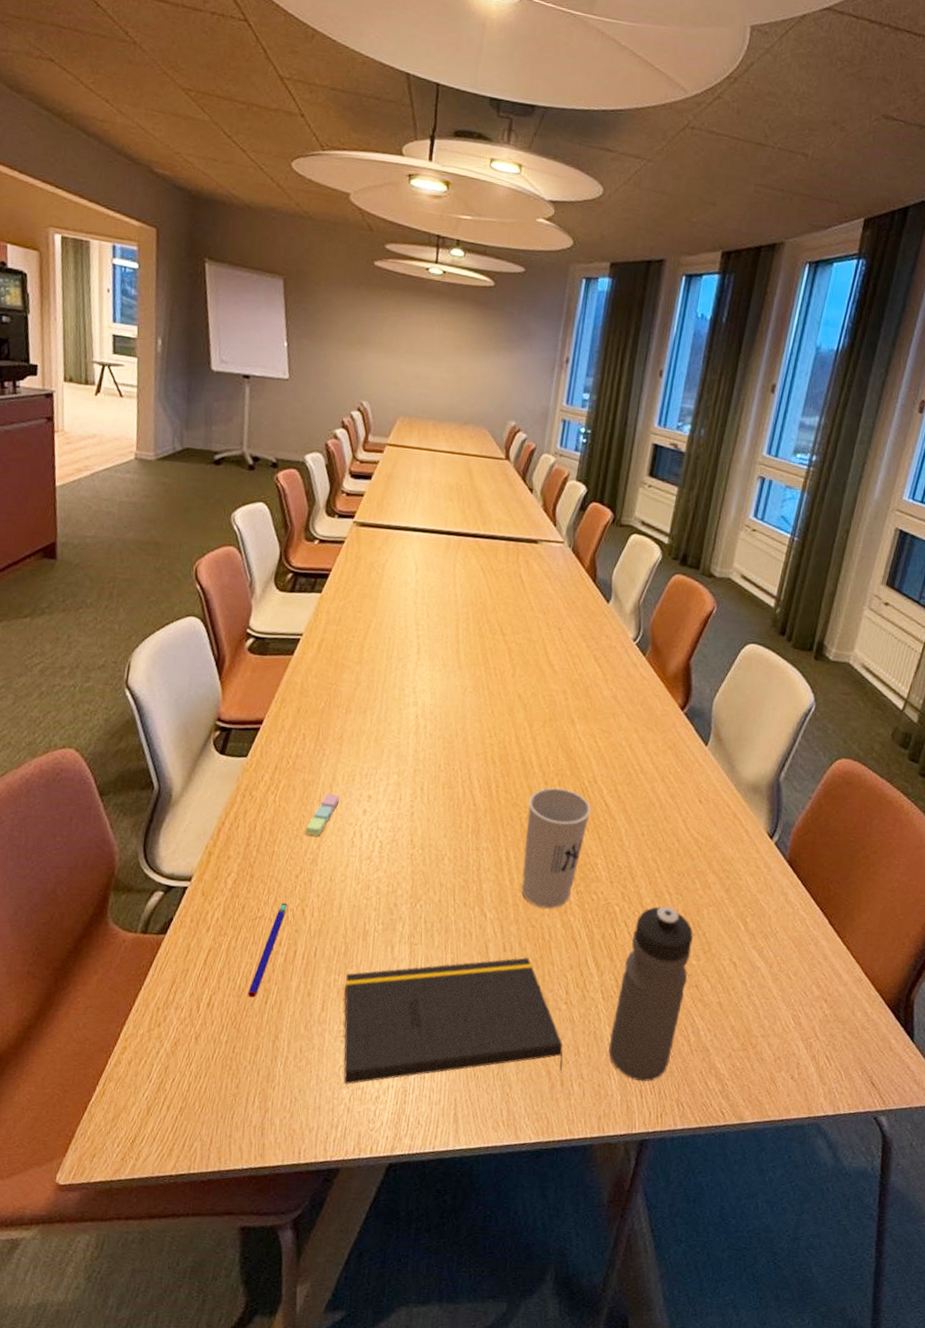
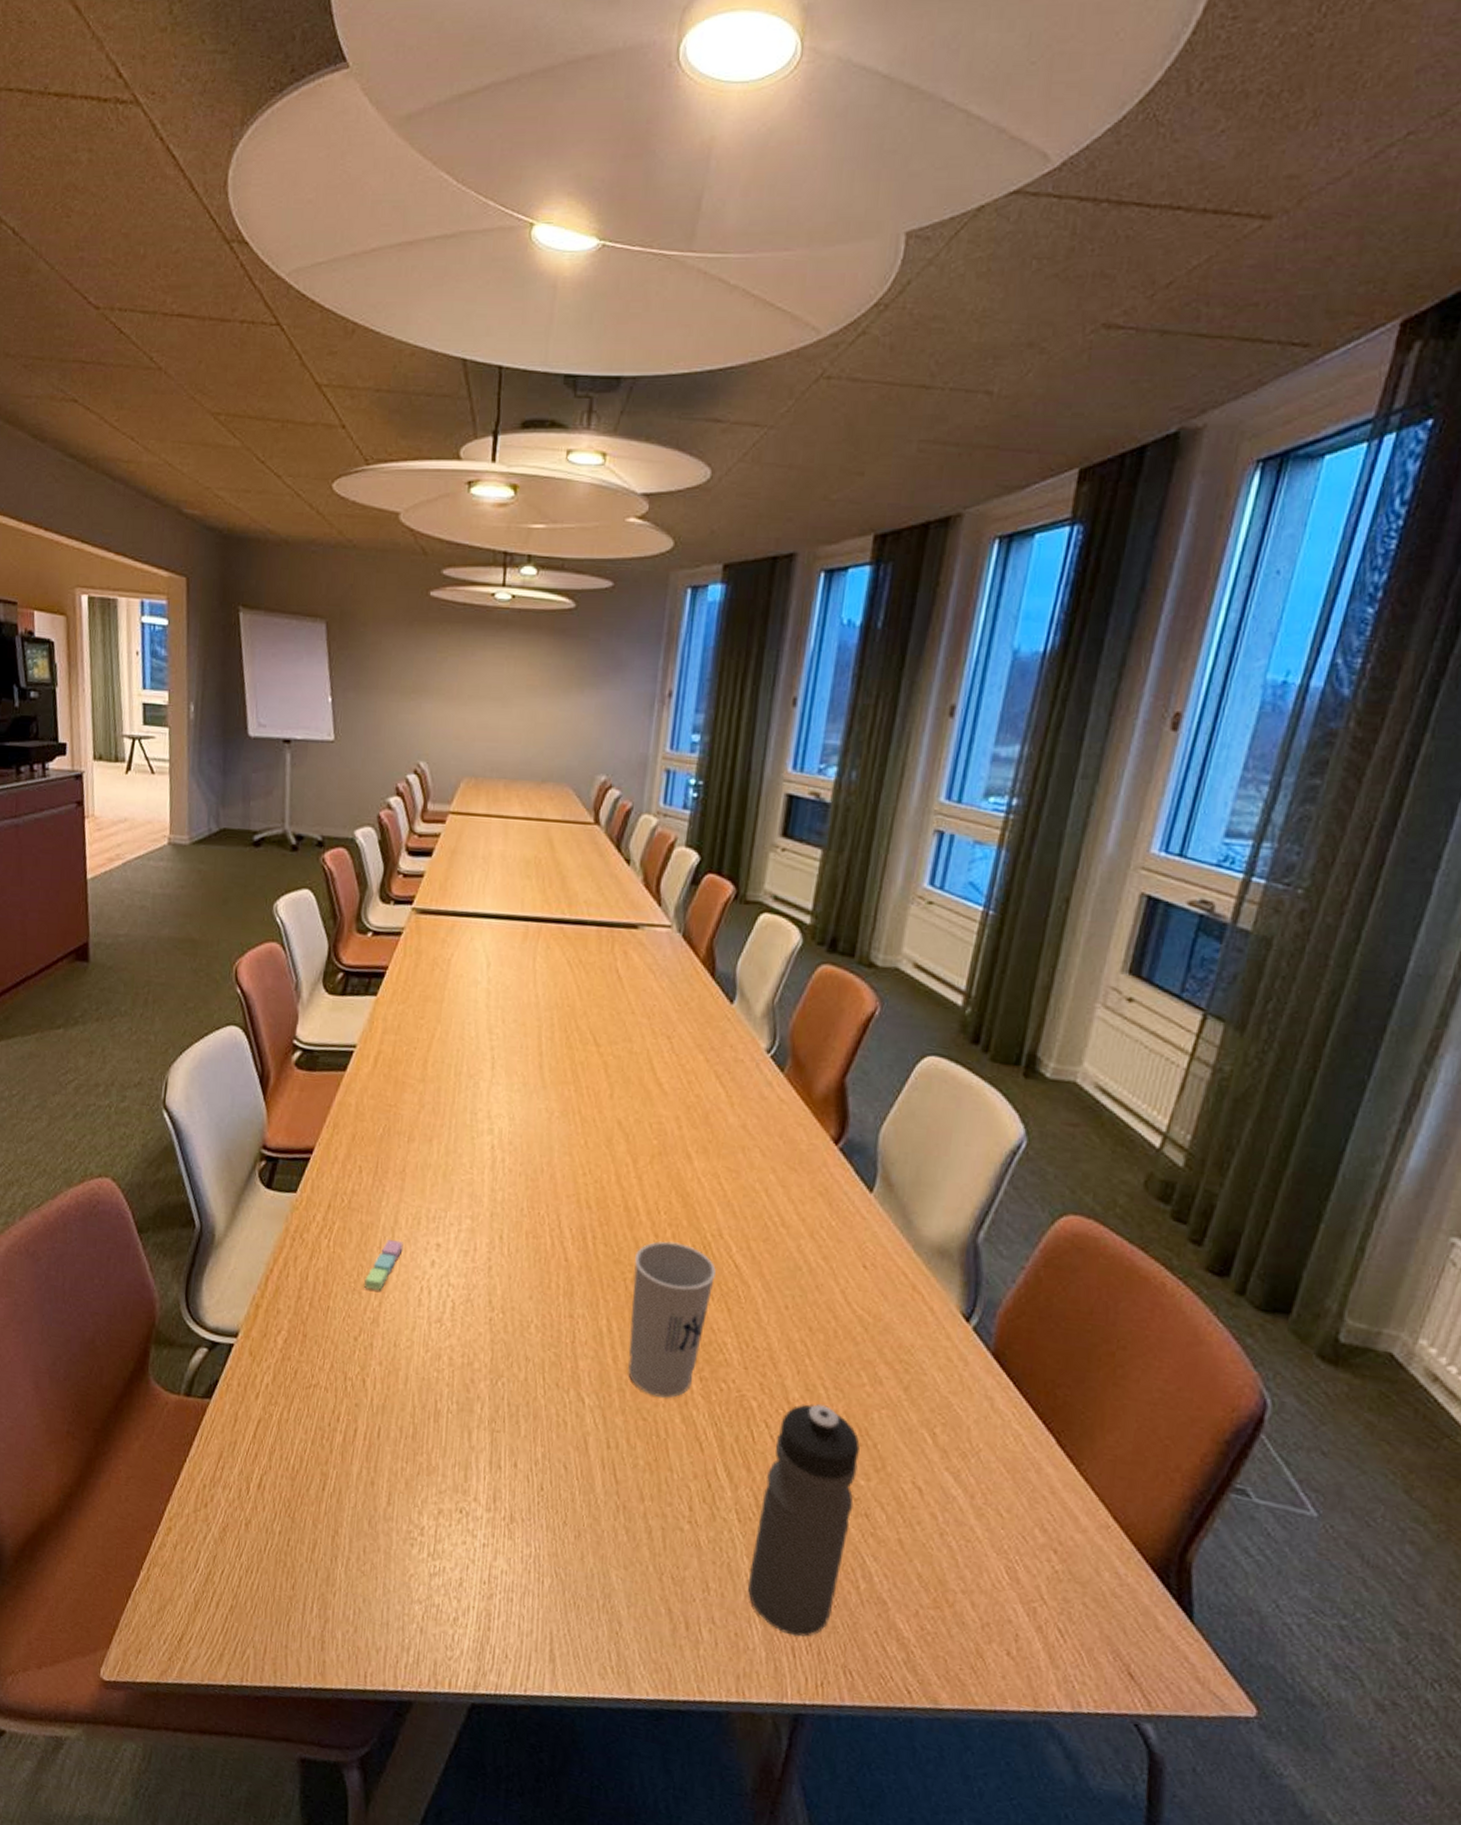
pen: present [247,902,287,998] -> none [302,1369,345,1483]
notepad: present [343,957,563,1085] -> none [413,1458,688,1617]

